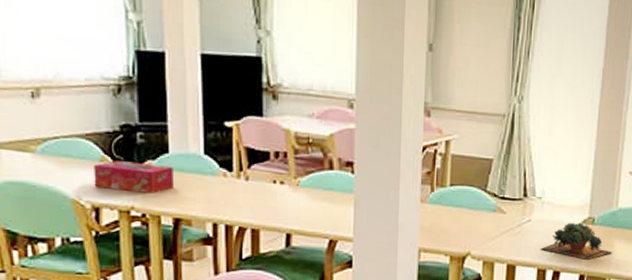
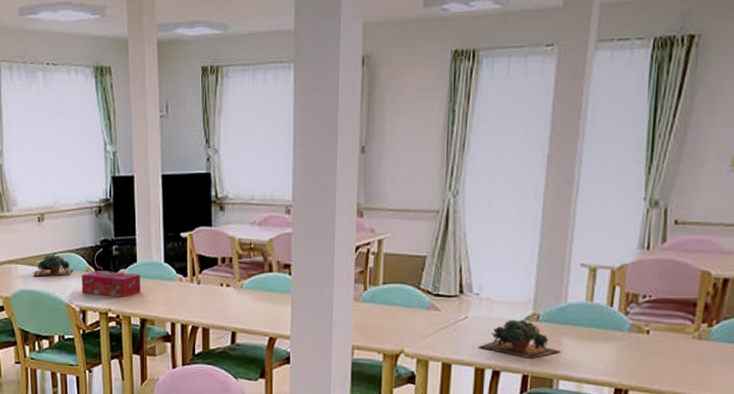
succulent plant: none [24,138,83,166] -> present [33,254,74,277]

